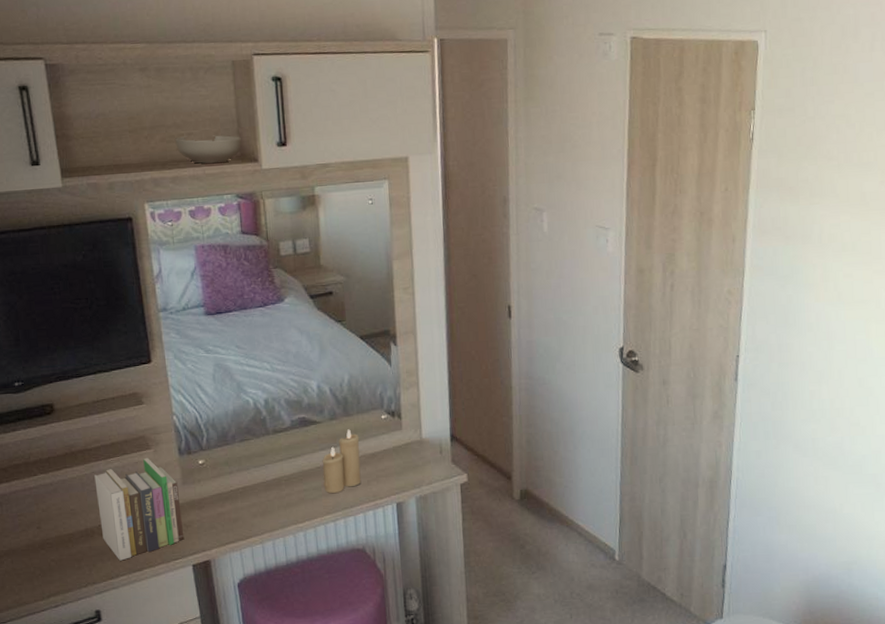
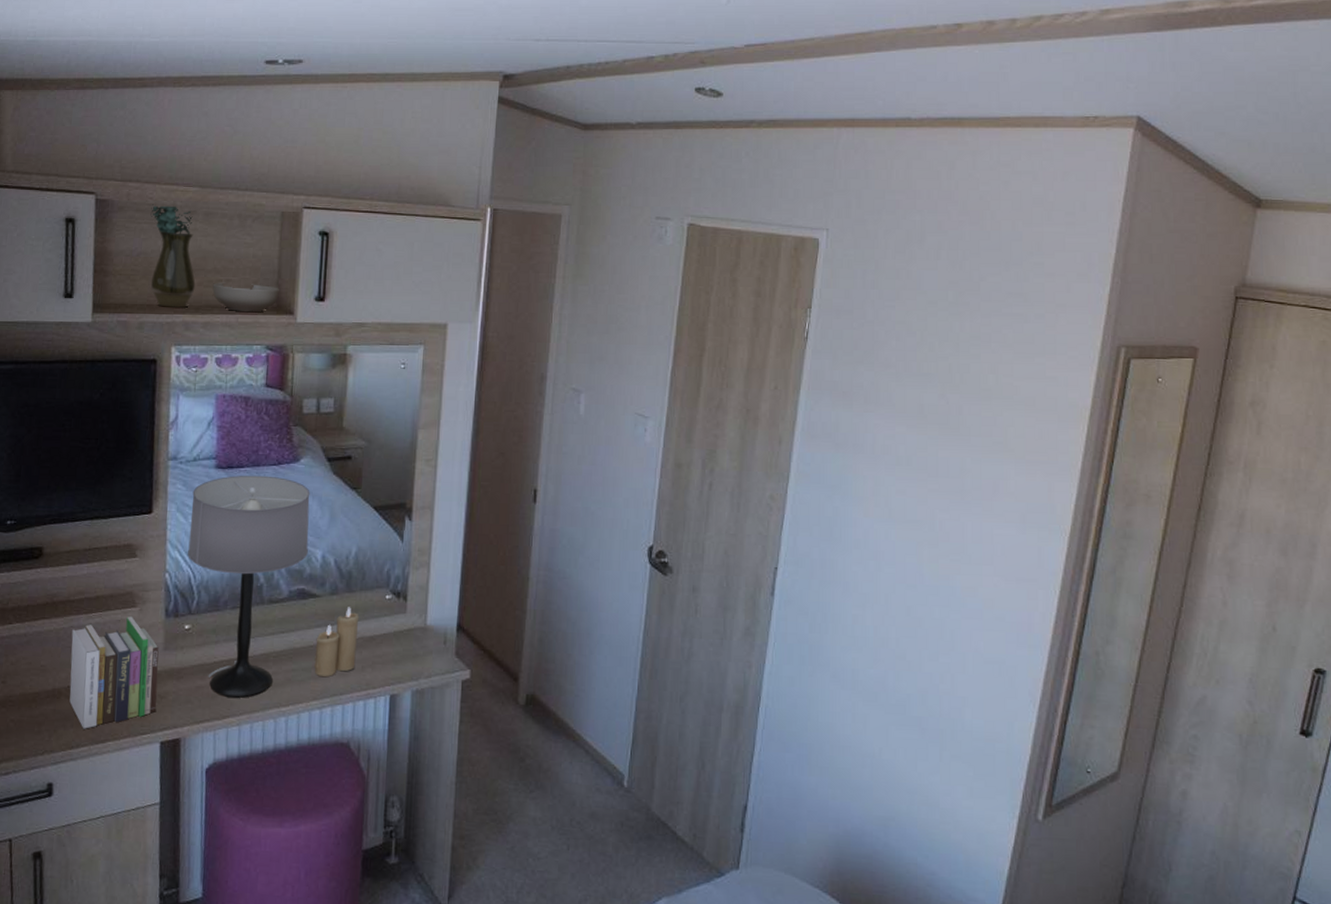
vase: none [102,64,159,166] -> present [150,204,196,308]
table lamp: none [186,317,305,520] -> present [187,475,310,698]

